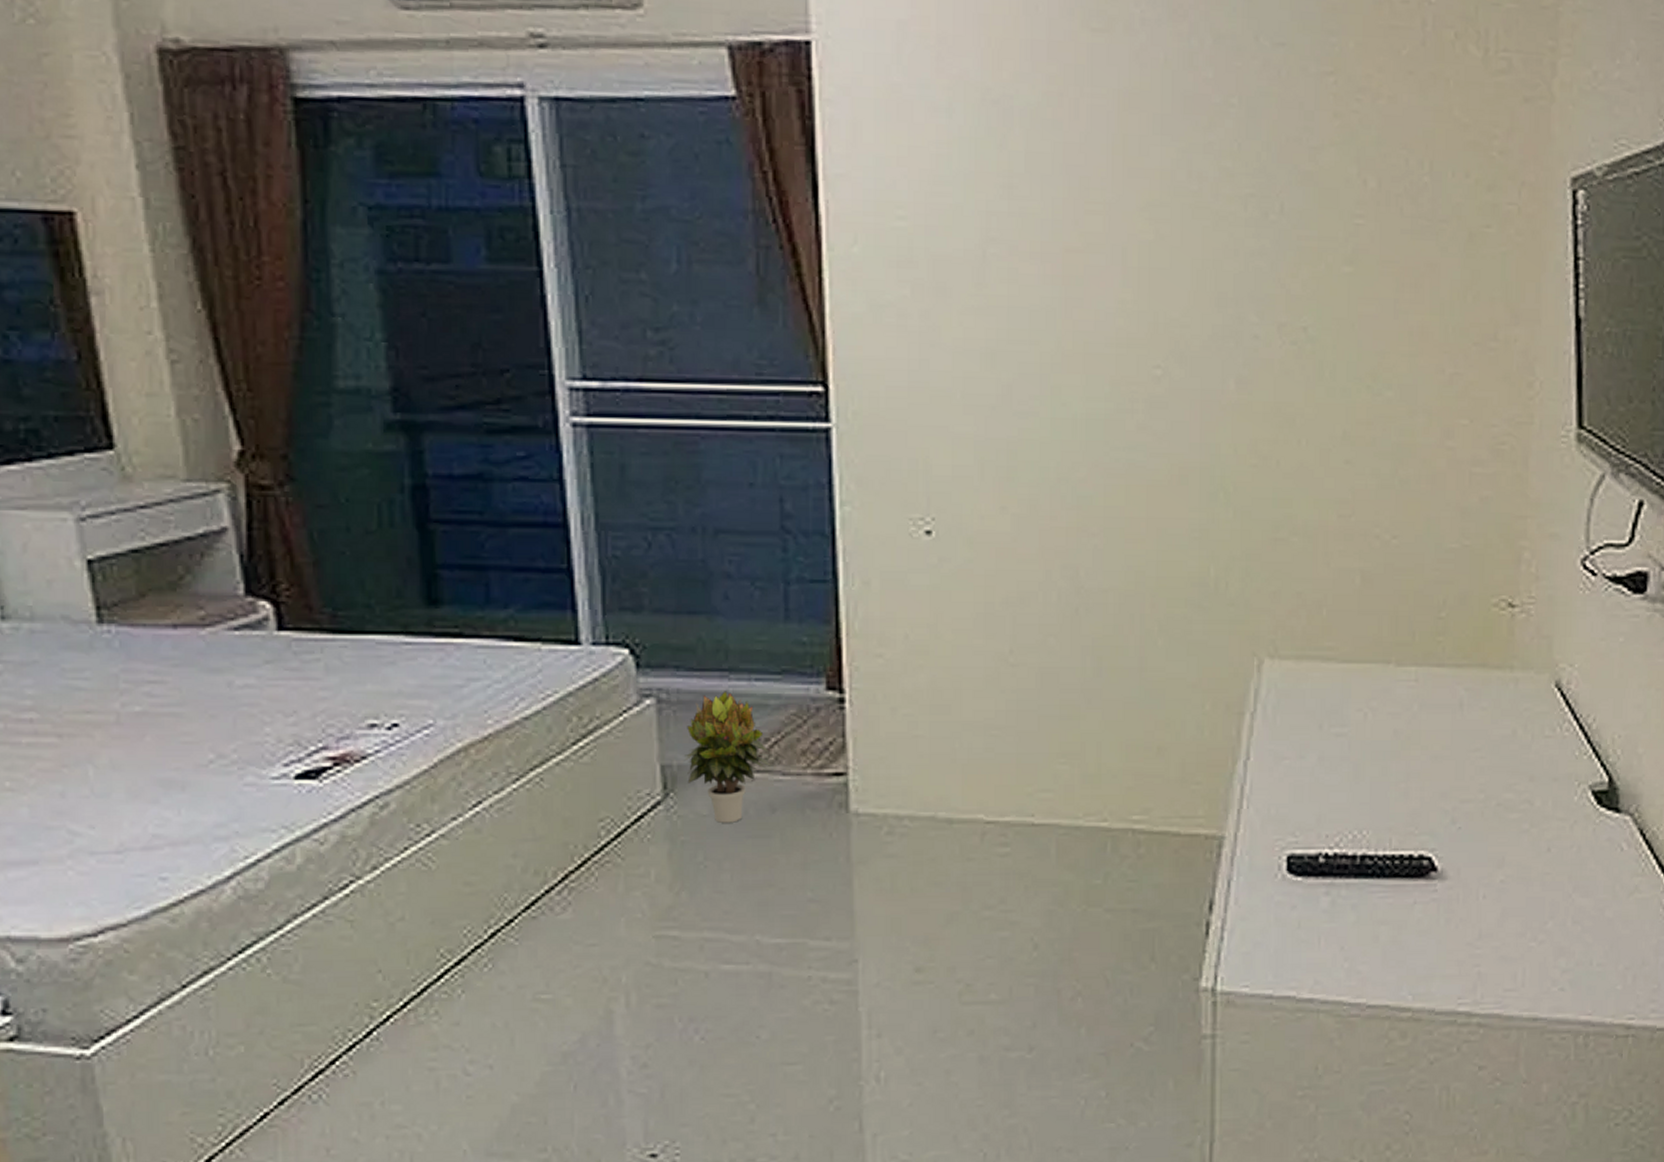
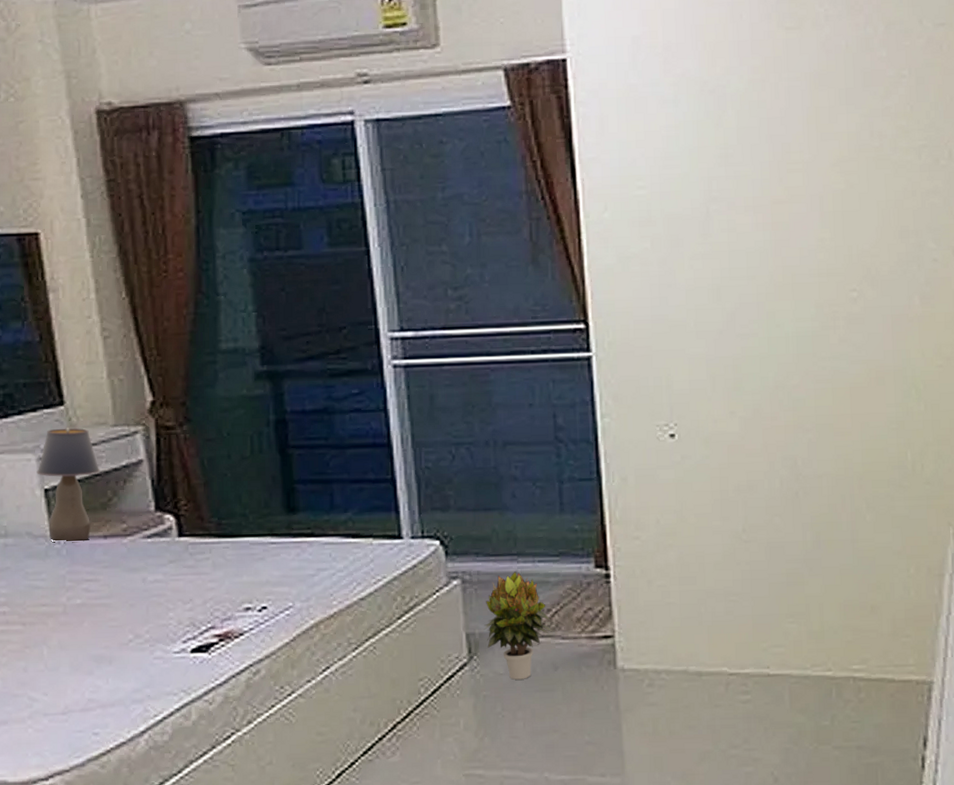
table lamp: none [75,478,167,633] -> present [37,427,101,543]

